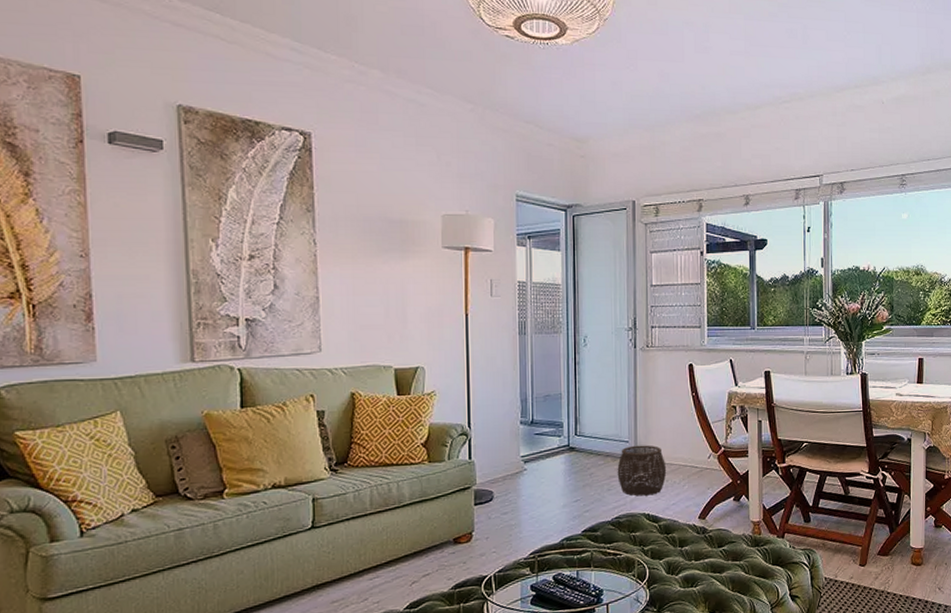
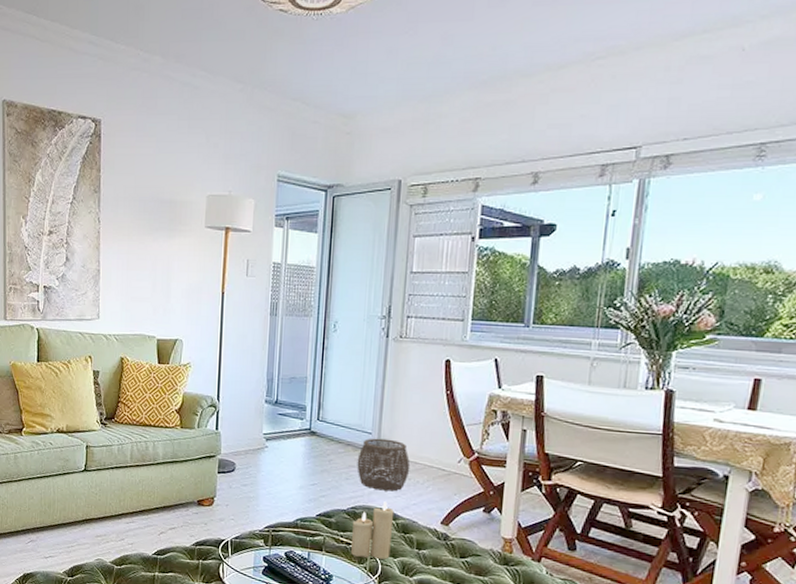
candle: none [617,506,656,567] -> present [350,501,394,560]

